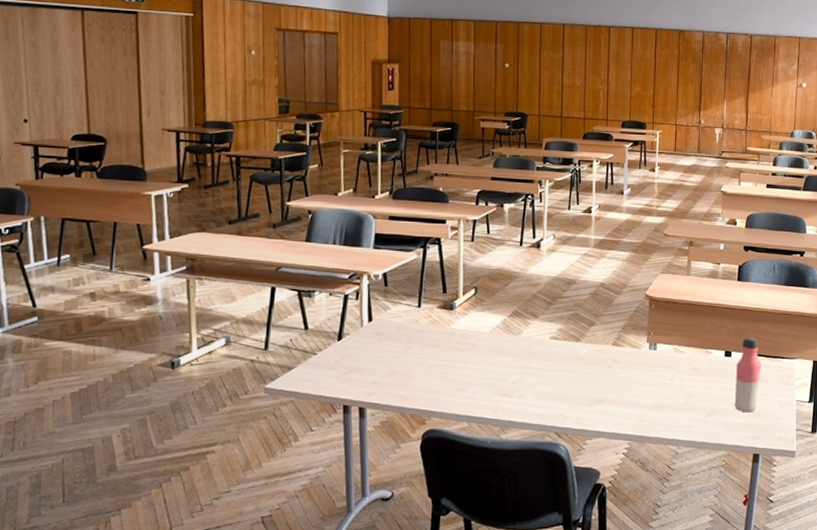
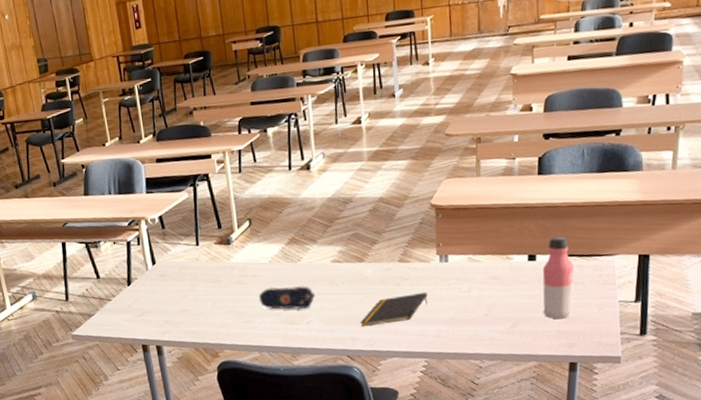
pencil case: none [474,357,531,382] -> present [258,285,316,310]
notepad: none [571,377,636,405] -> present [360,292,428,327]

